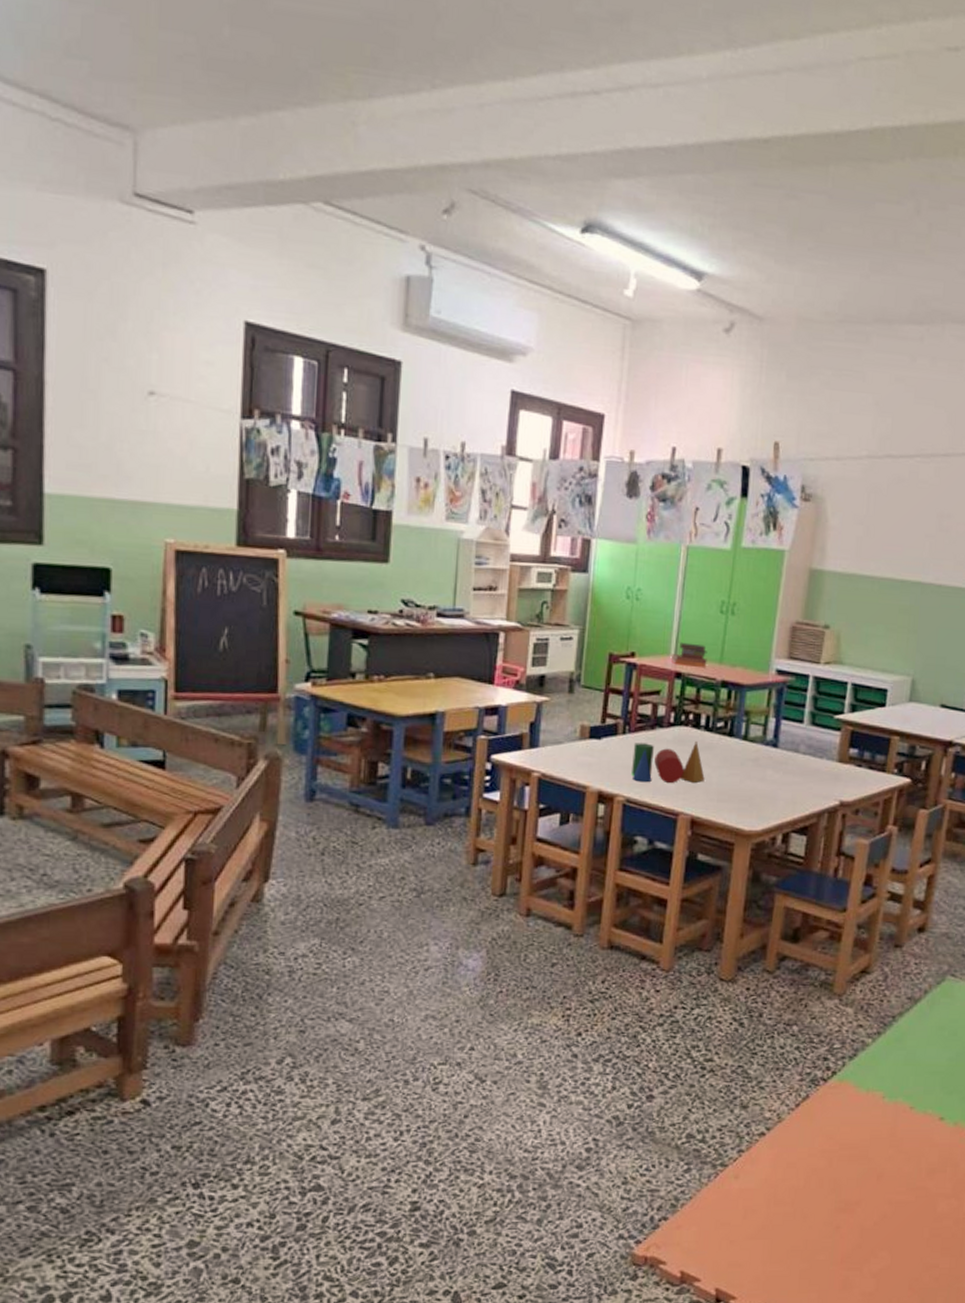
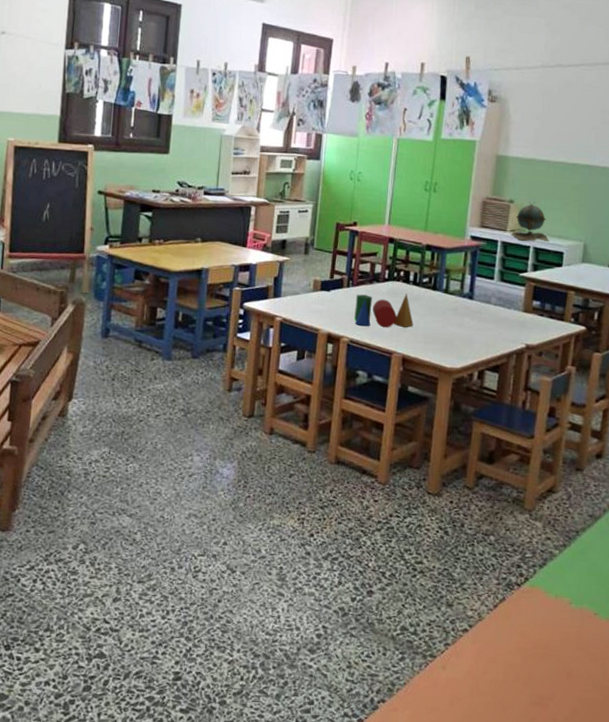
books: present [671,642,708,668] -> none [386,214,415,235]
globe: none [824,627,872,676] -> present [510,202,550,242]

